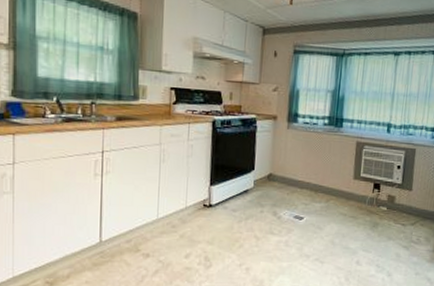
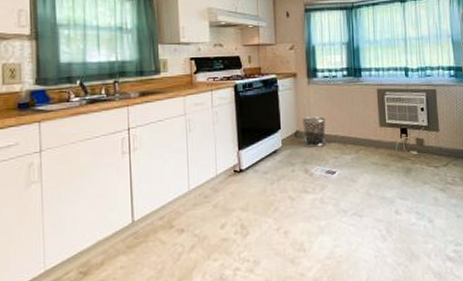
waste bin: none [276,161,301,192] -> present [302,116,326,147]

